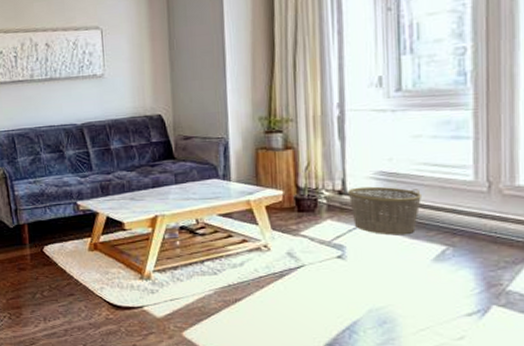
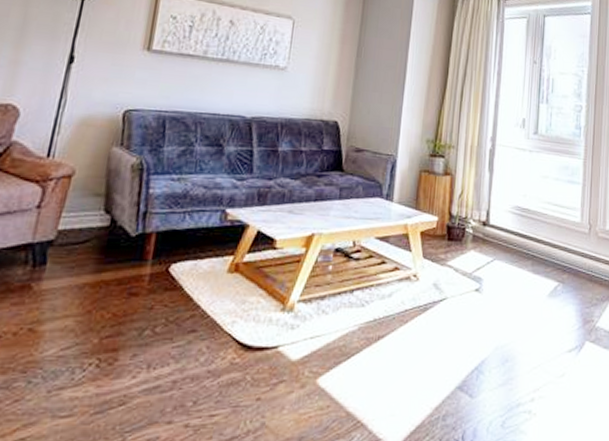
basket: present [347,186,421,235] -> none [490,219,544,270]

